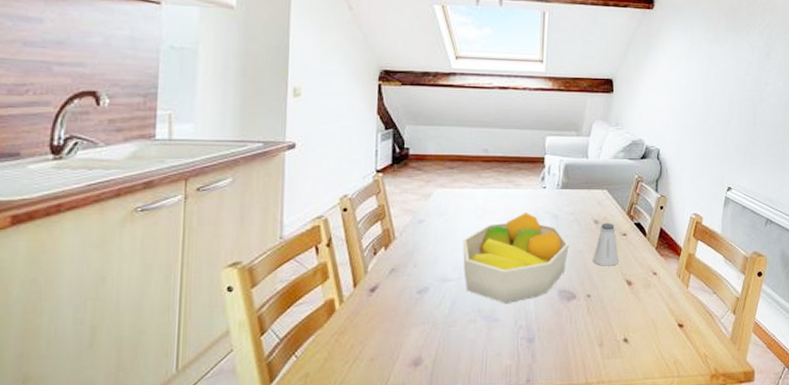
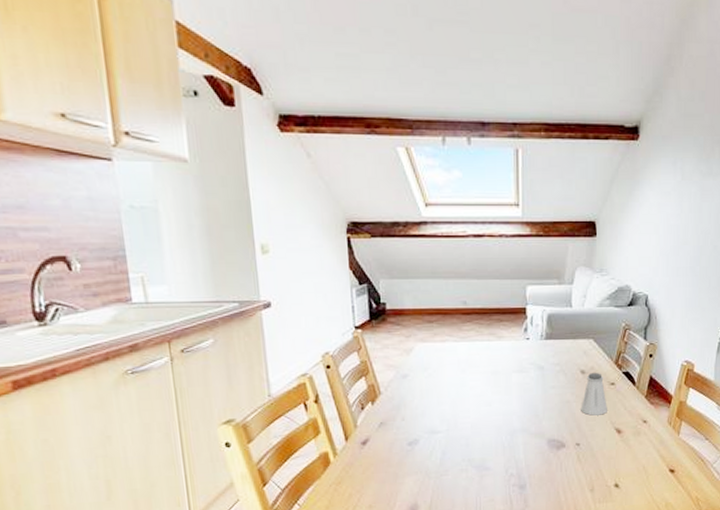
fruit bowl: present [462,213,569,303] -> none [448,365,556,453]

